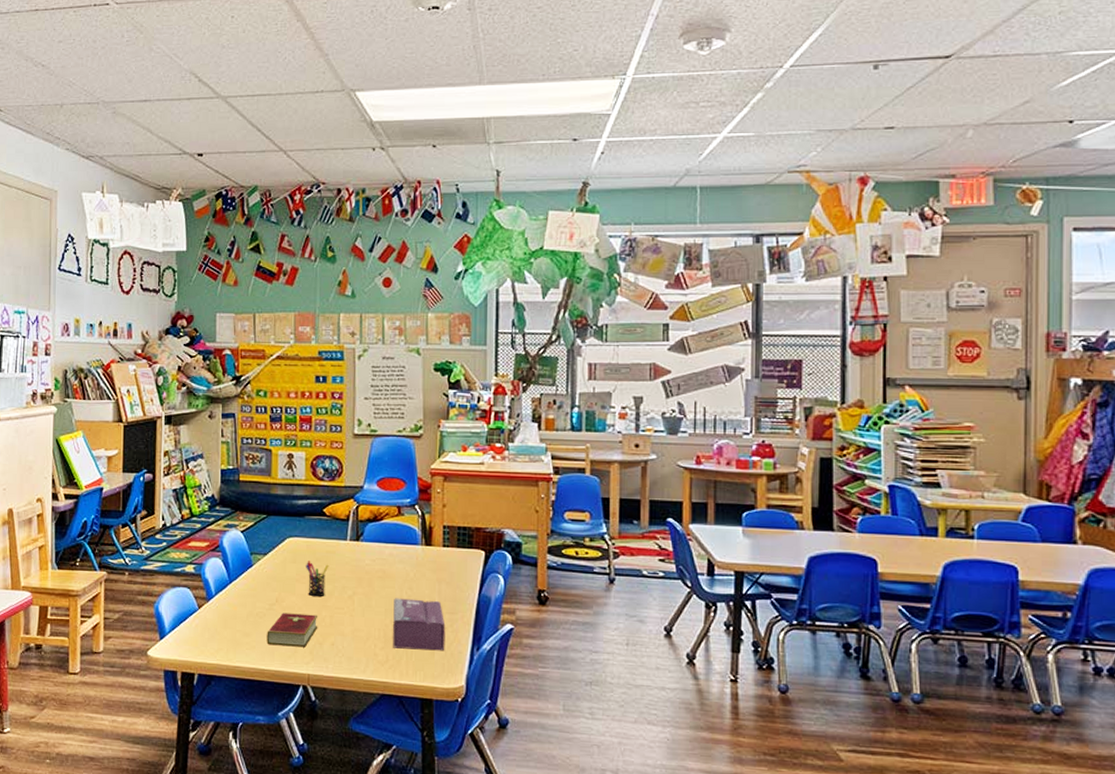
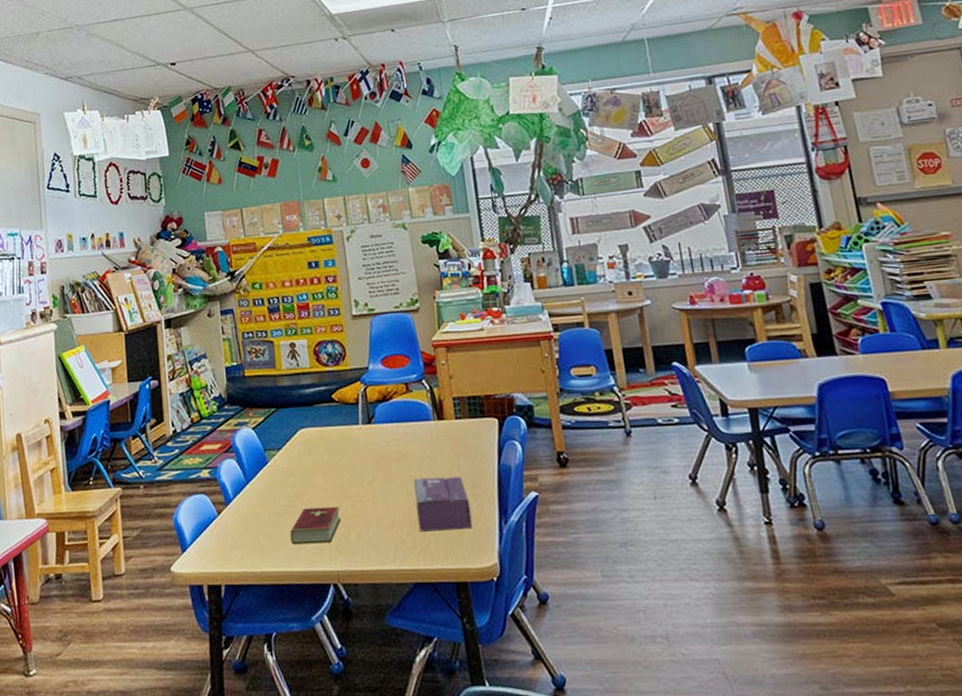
pen holder: present [306,561,329,597] -> none [321,450,345,488]

